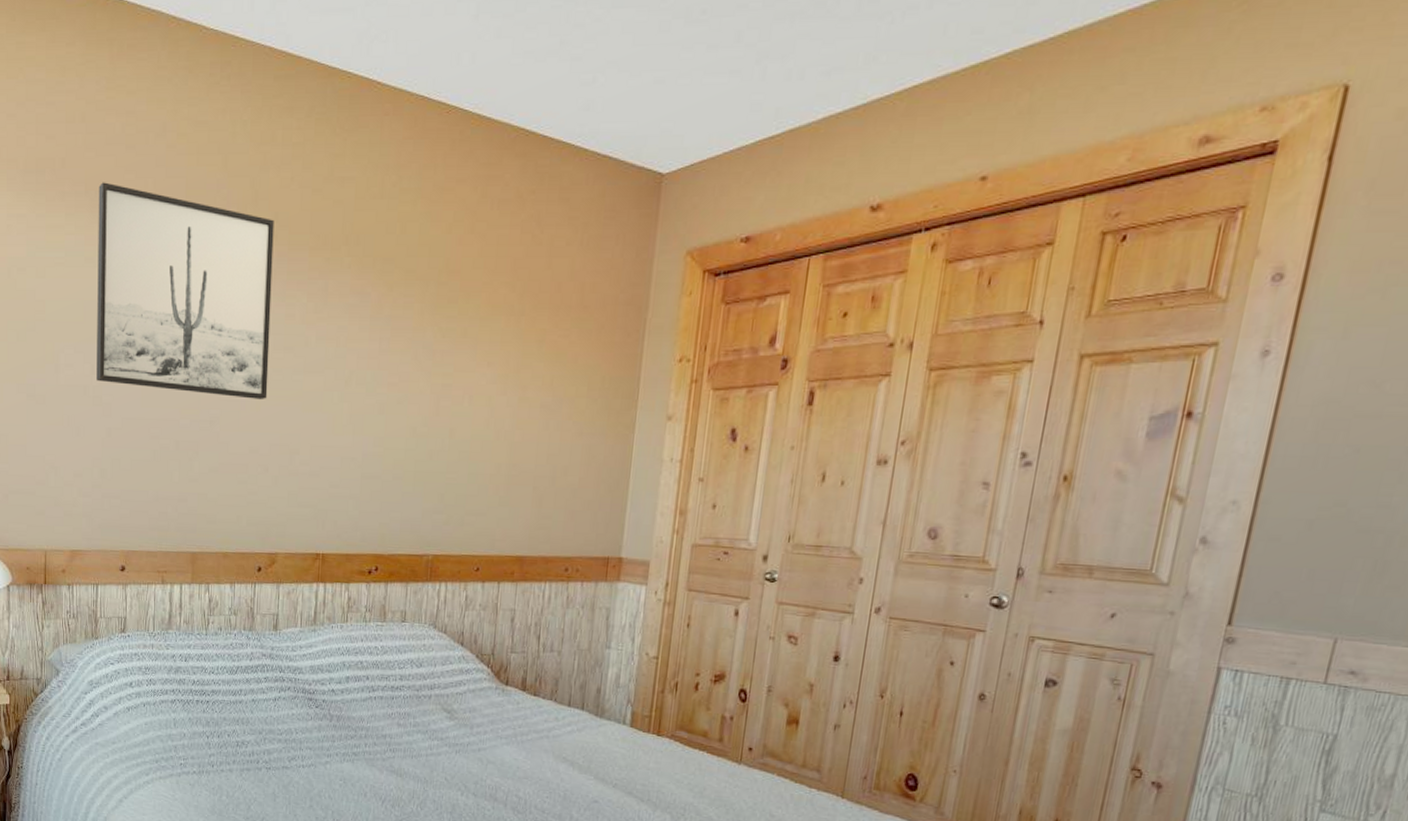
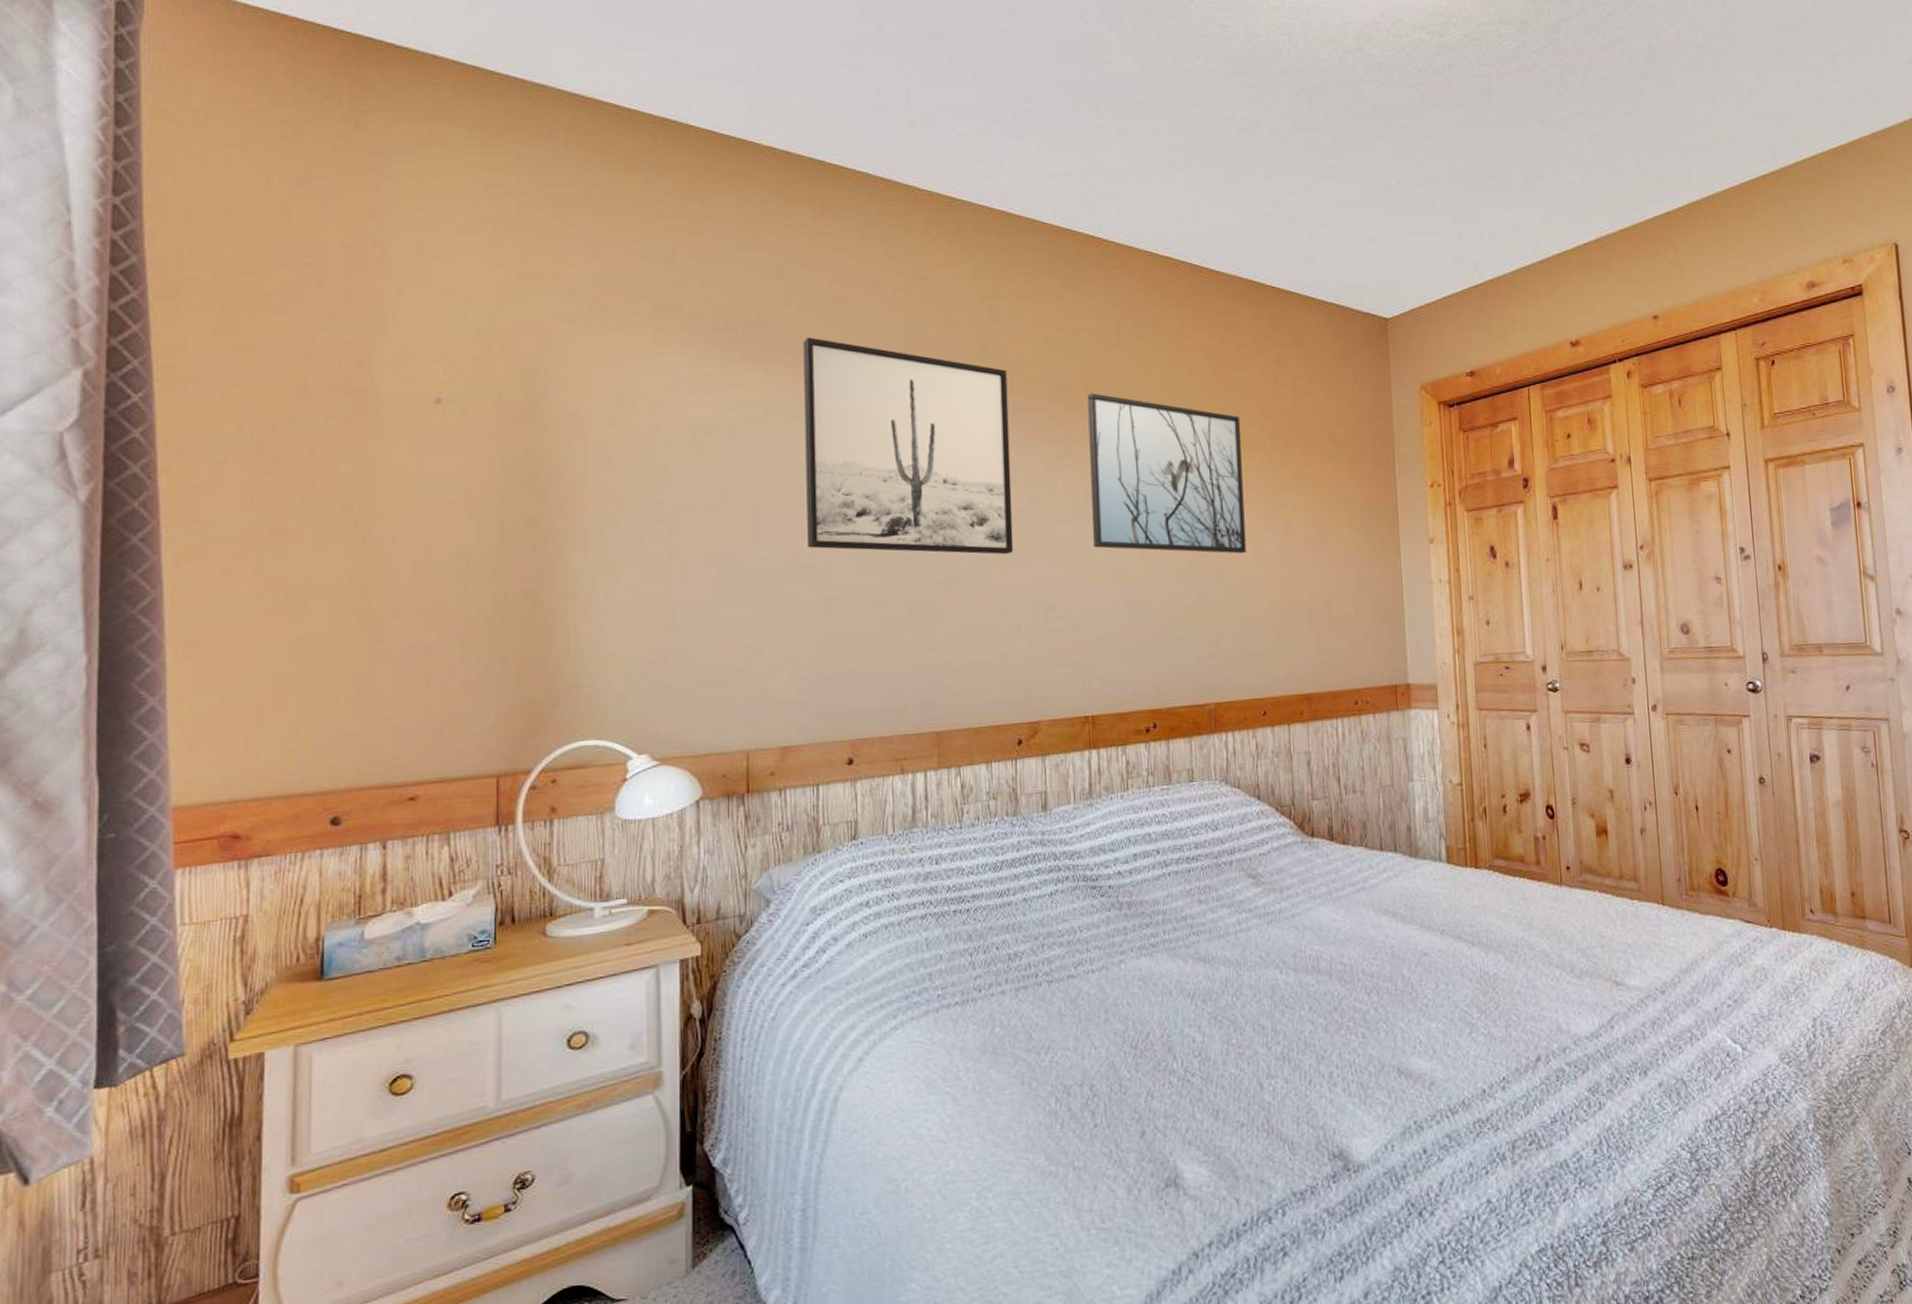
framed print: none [339,246,491,416] -> present [1087,393,1246,554]

